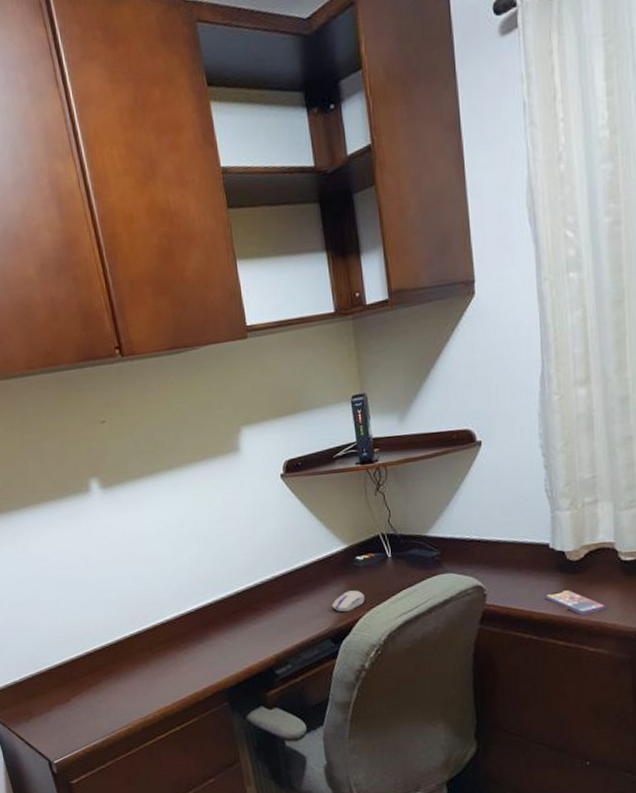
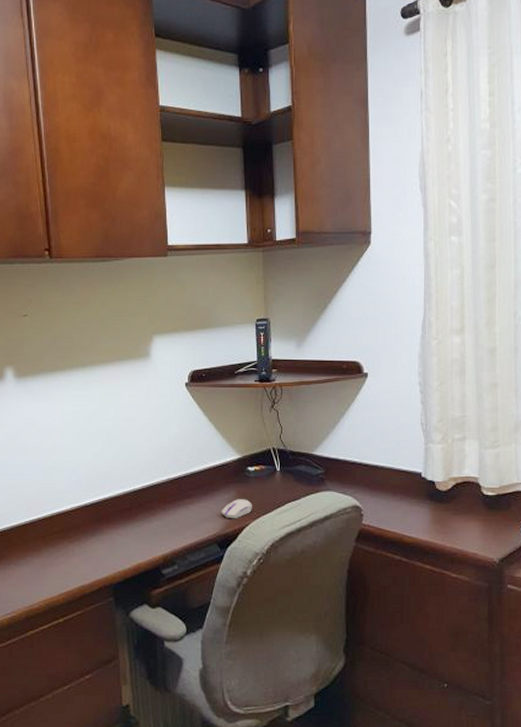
smartphone: present [544,590,607,616] -> none [415,517,469,543]

